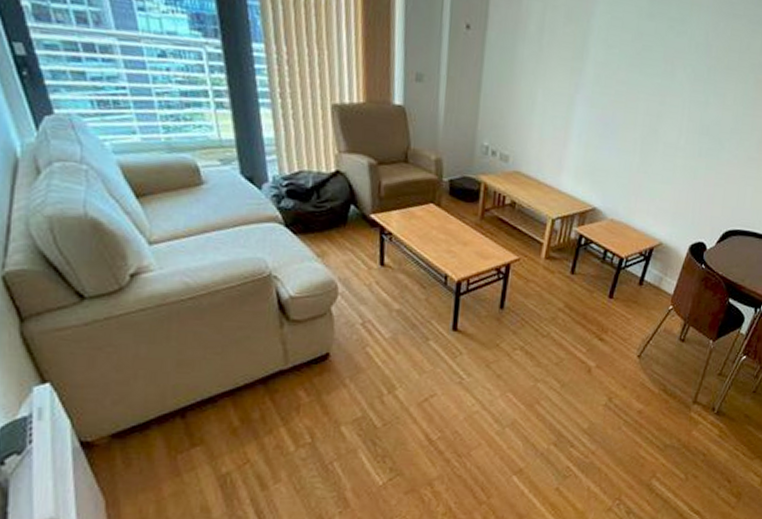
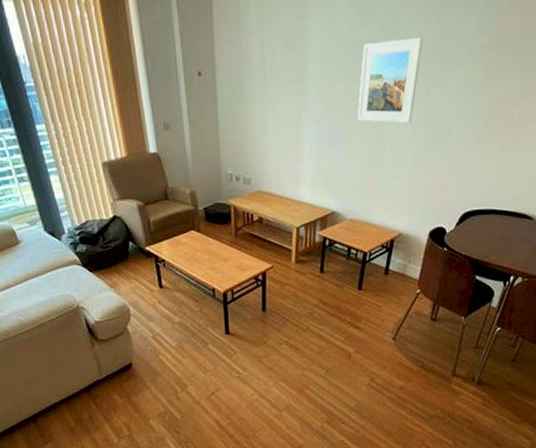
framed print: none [632,35,709,127] -> present [356,37,423,123]

